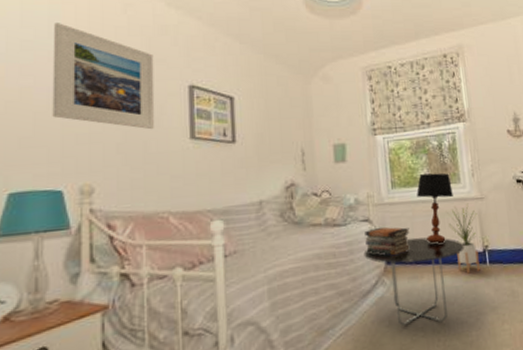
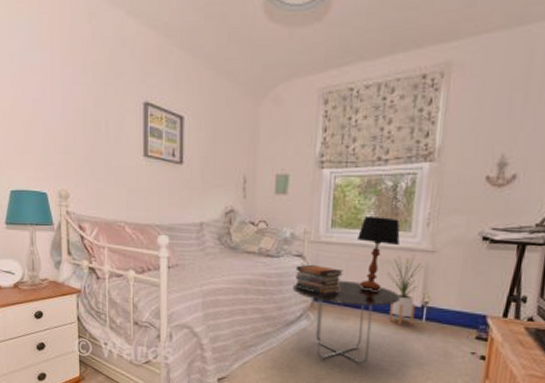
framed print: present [52,23,155,130] -> none [34,35,115,145]

